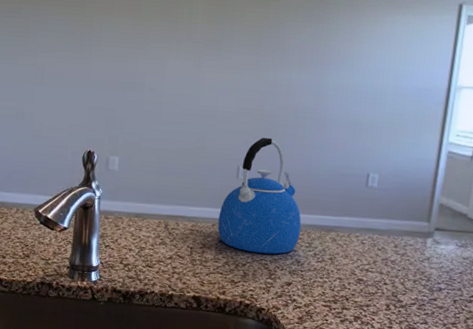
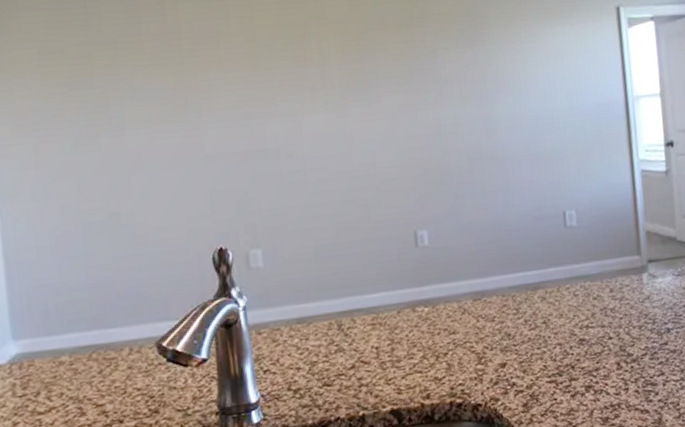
kettle: present [217,137,302,255] -> none [403,189,504,337]

